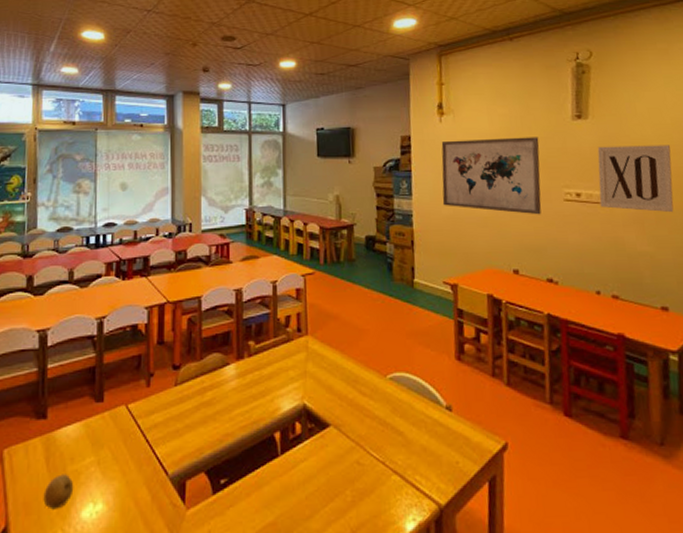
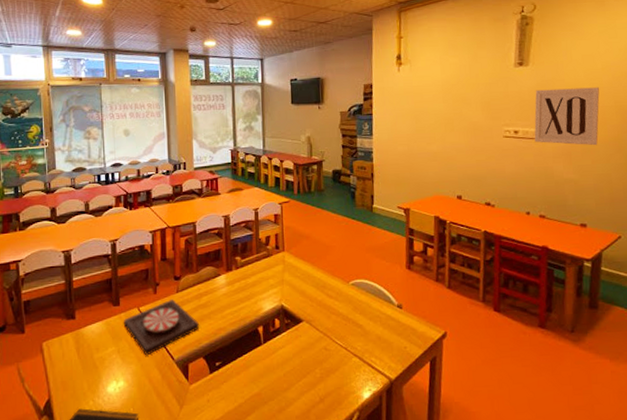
fruit: present [43,474,74,510] -> none [77,360,100,386]
plate: none [108,395,201,469] -> present [124,300,199,356]
wall art: present [441,137,542,215] -> none [398,82,485,150]

